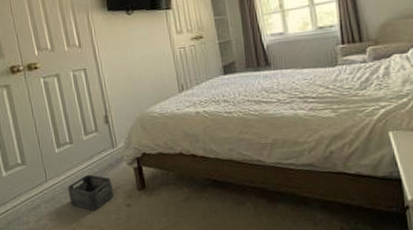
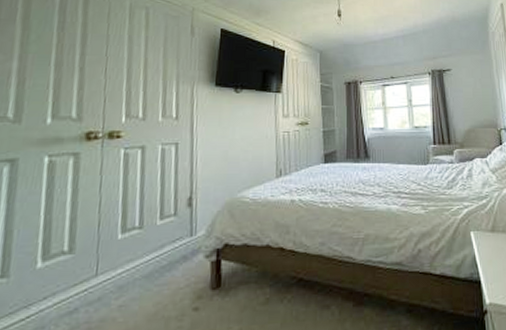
storage bin: present [67,174,114,210] -> none [121,268,181,316]

